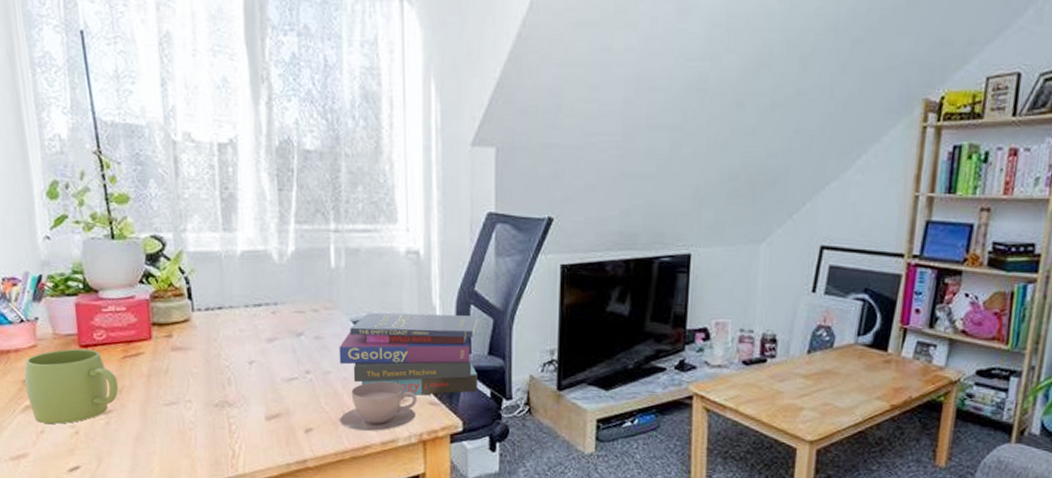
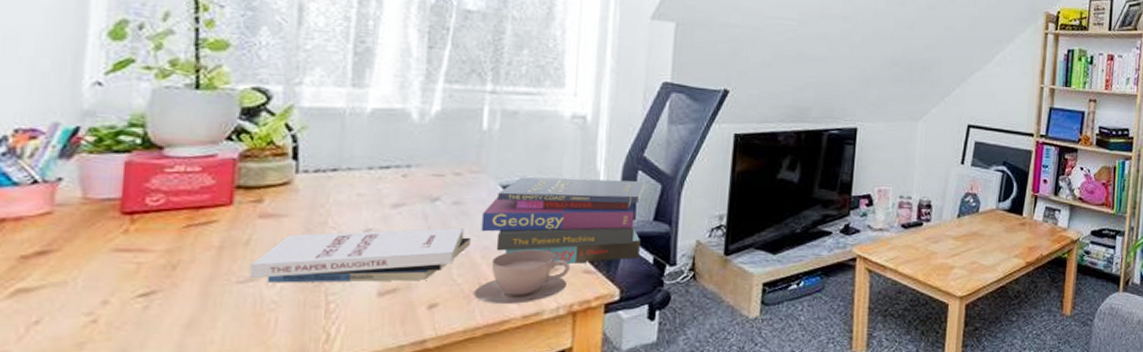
mug: present [24,348,119,424] -> none [21,215,173,311]
books: none [171,360,333,408] -> present [249,227,472,283]

